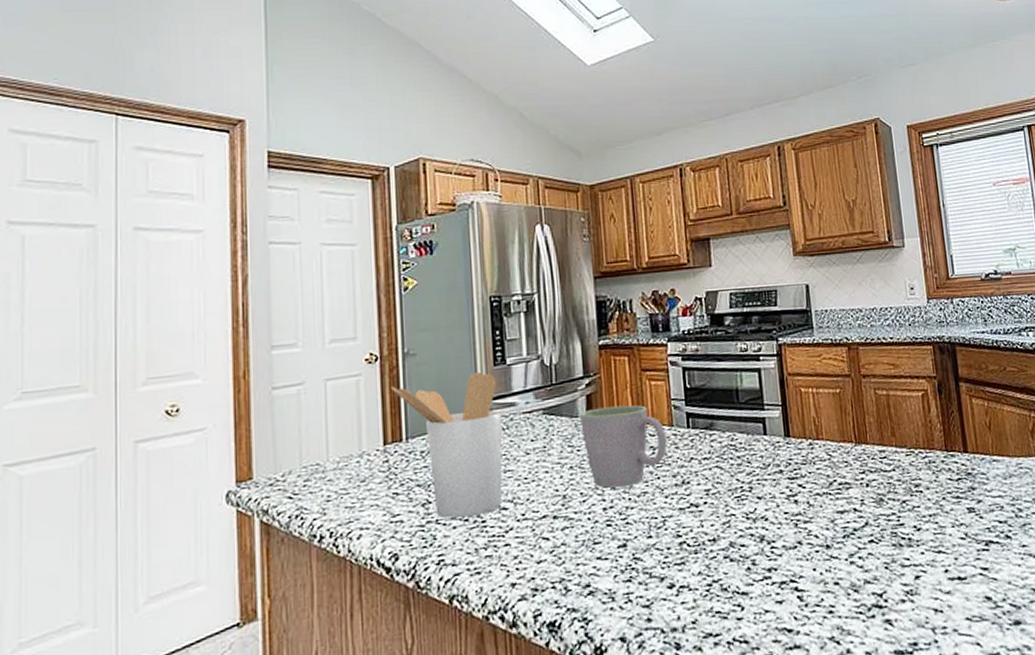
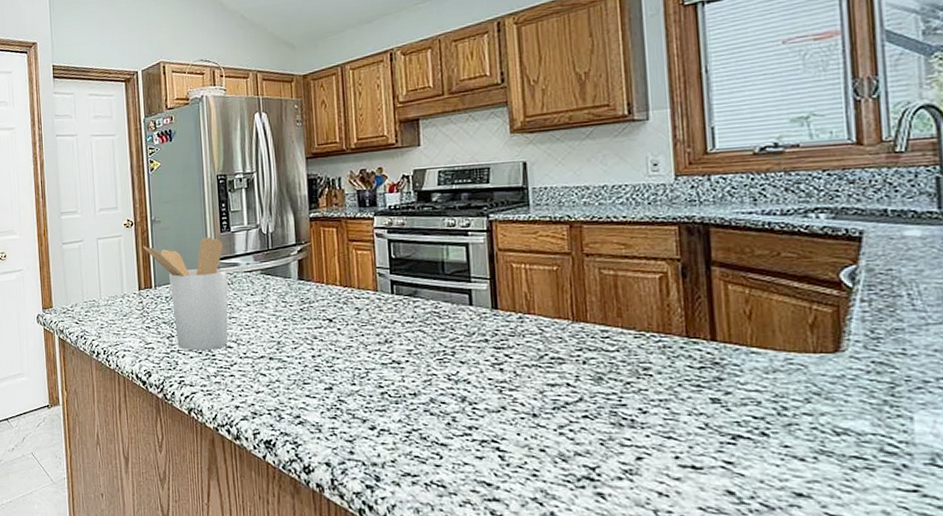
mug: present [580,405,668,489] -> none [292,270,372,340]

